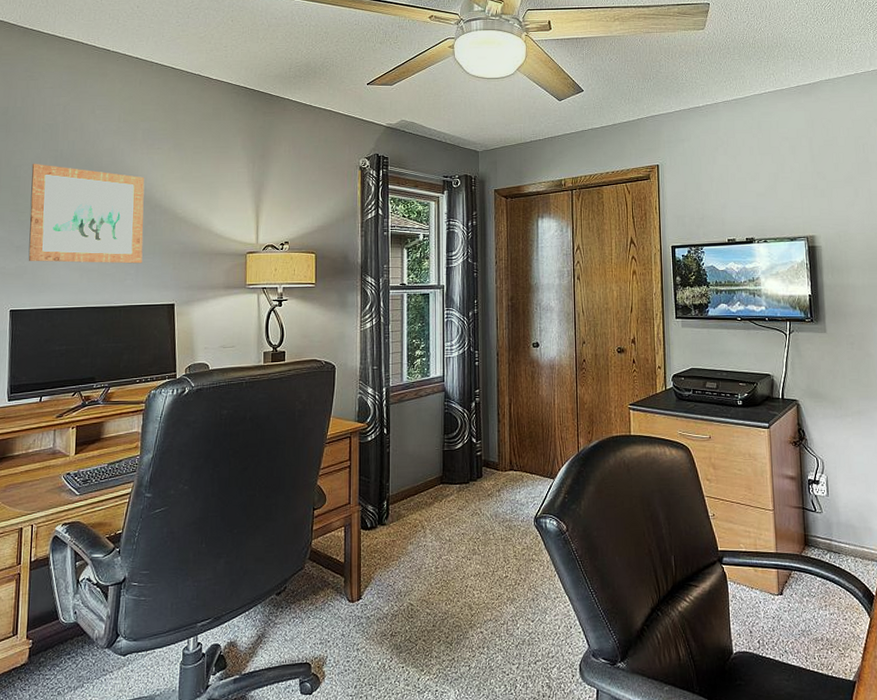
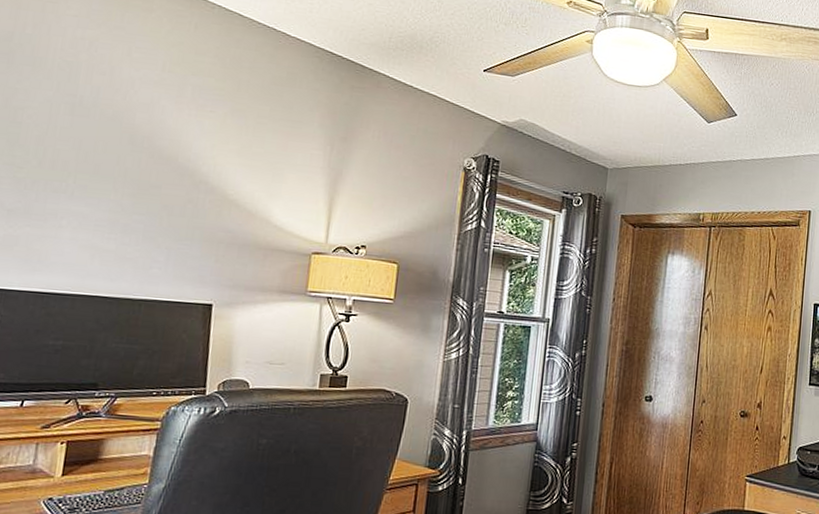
wall art: present [28,163,145,264] -> none [22,107,190,250]

